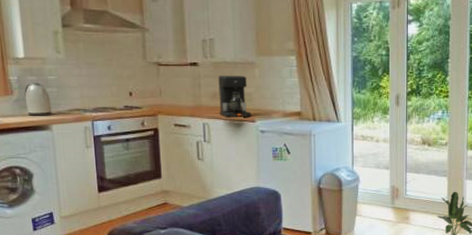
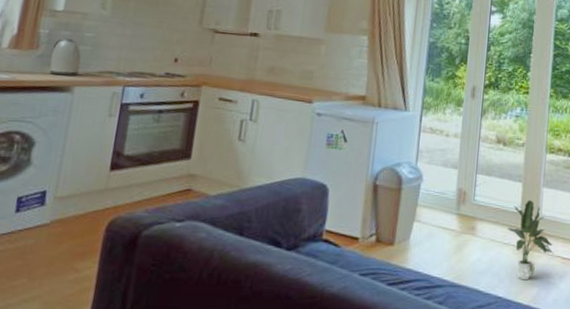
coffee maker: present [218,76,251,118] -> none [273,49,311,98]

